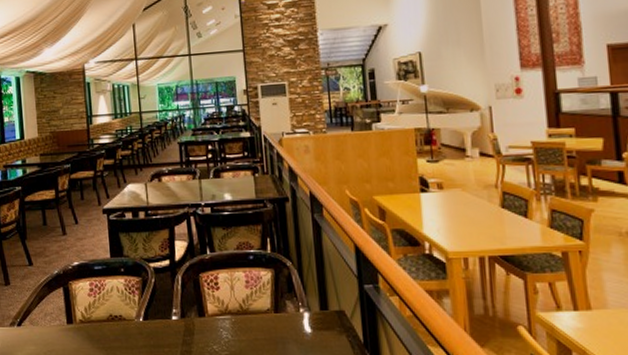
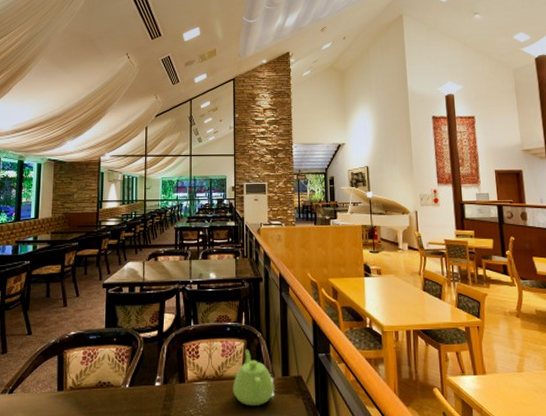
teapot: none [261,280,312,343] -> present [233,349,275,406]

